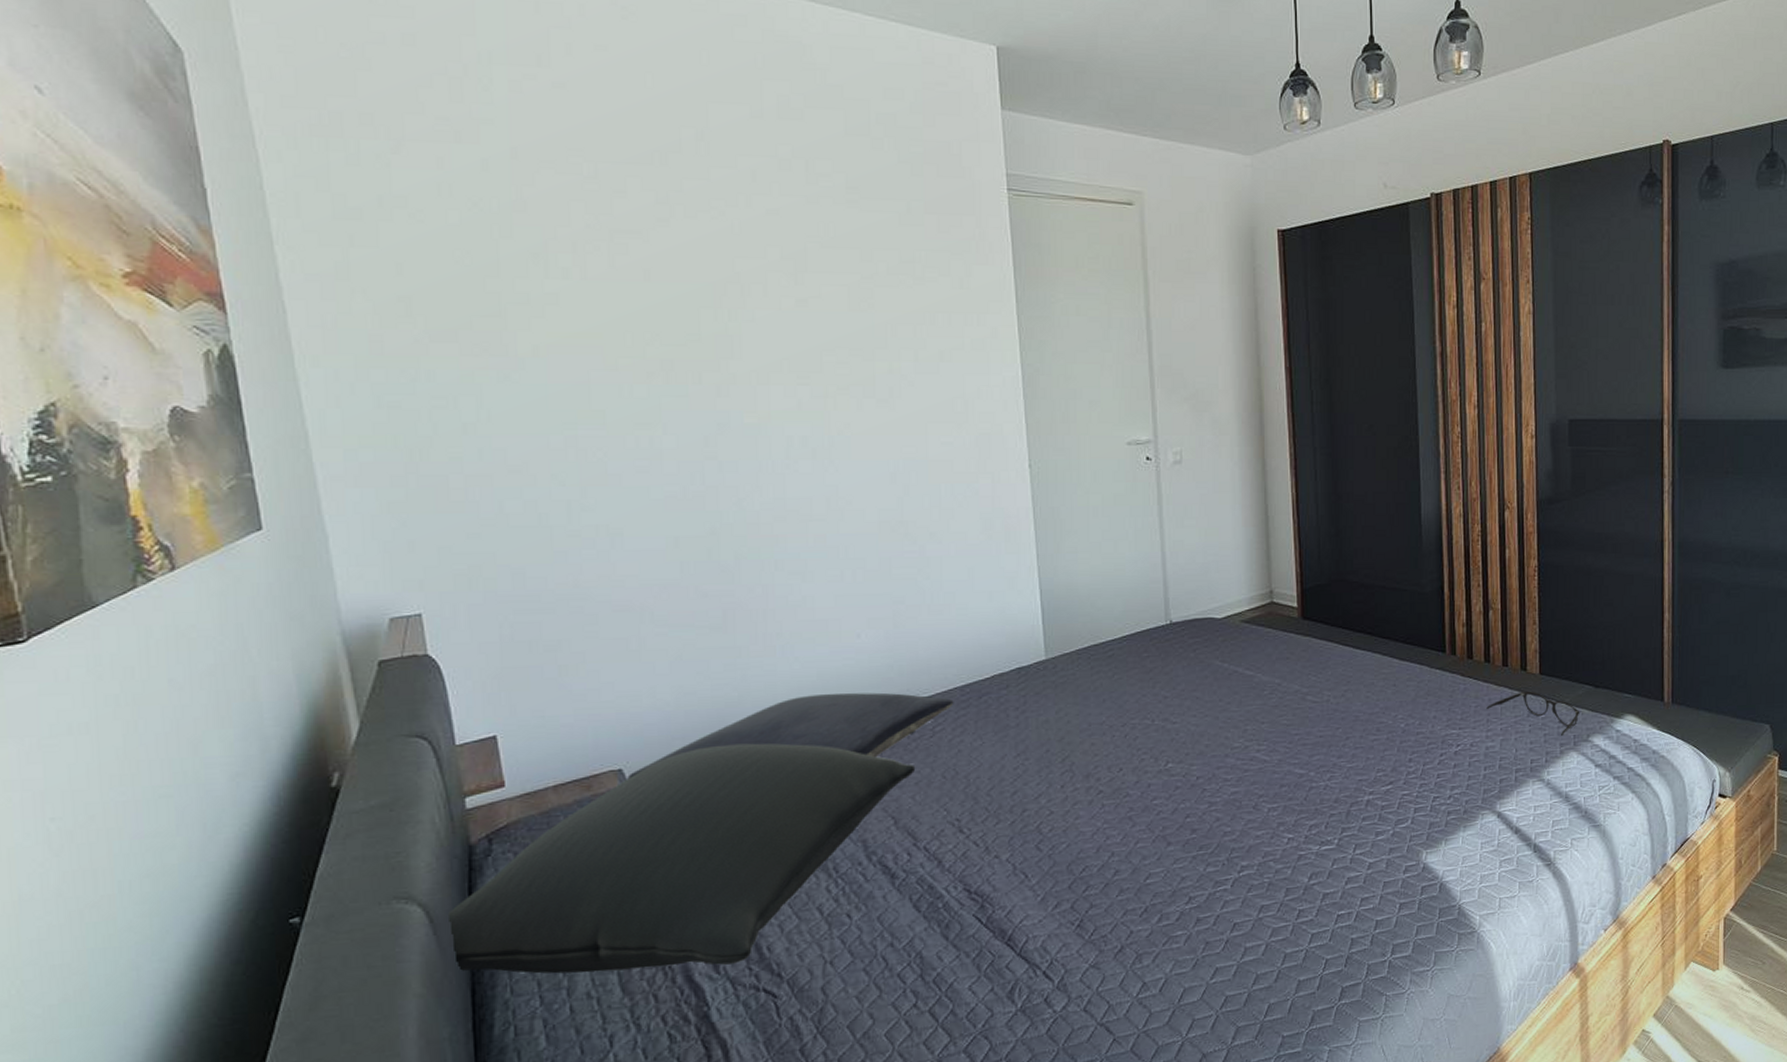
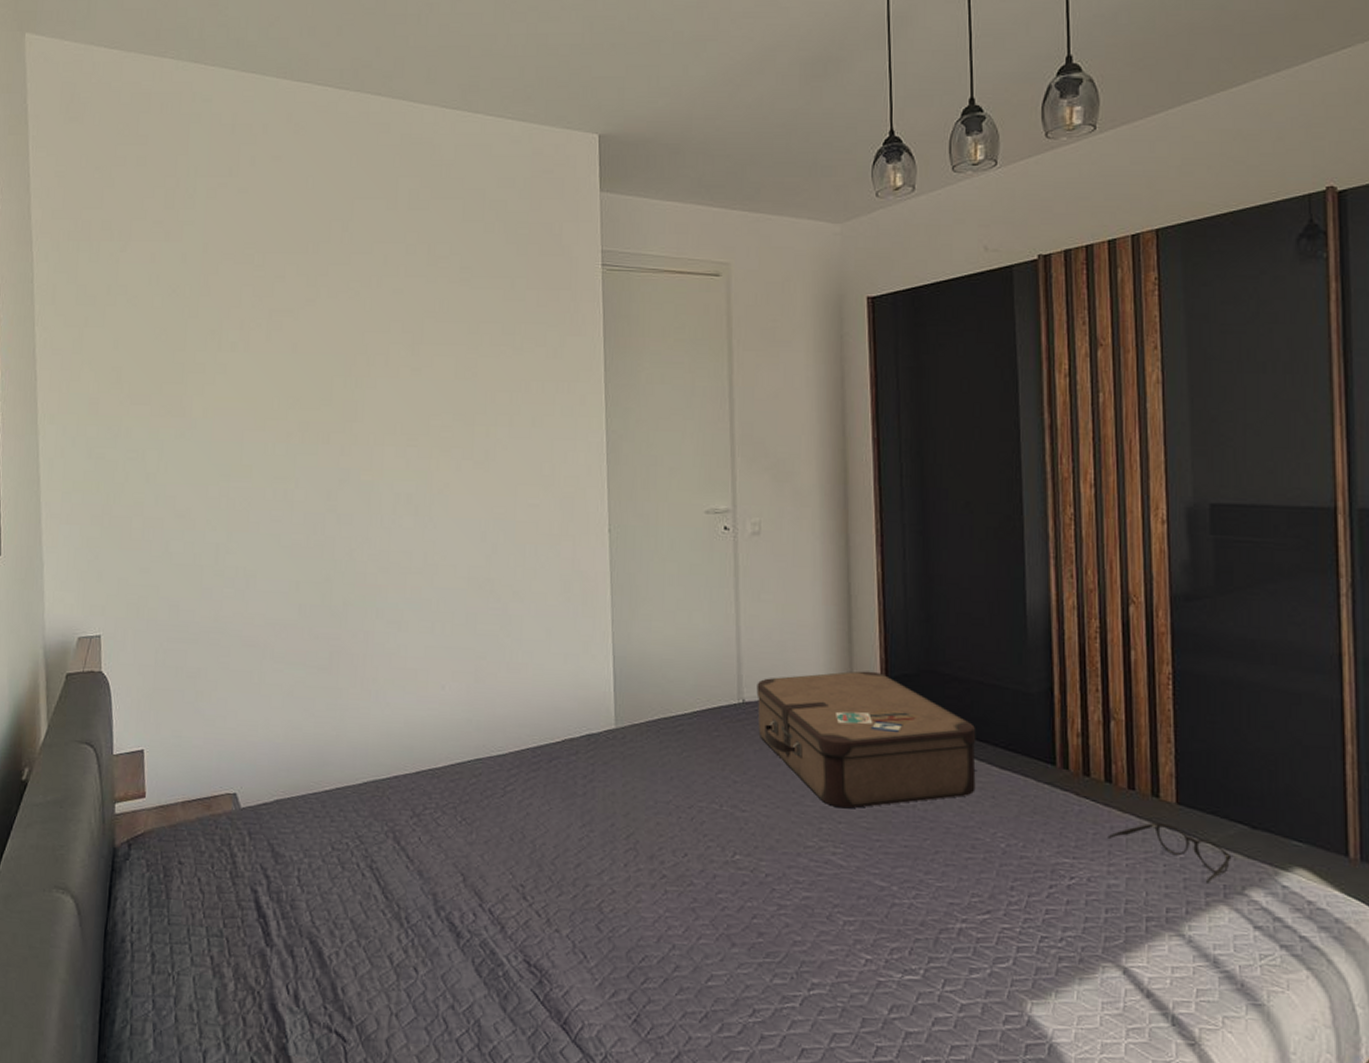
pillow: present [445,743,916,974] -> none [90,781,486,1000]
pillow: present [628,692,954,780] -> none [240,741,526,811]
suitcase: none [1183,584,1380,710] -> present [756,670,976,809]

